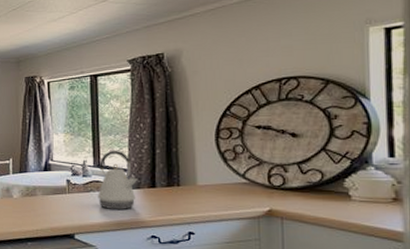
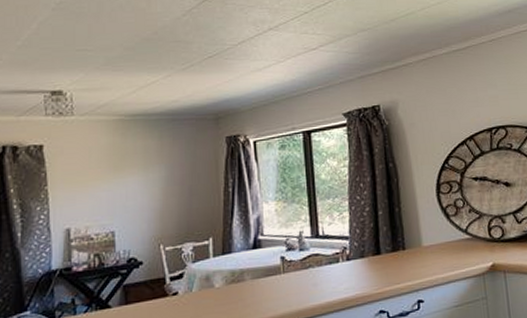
kettle: present [98,150,137,210] -> none [318,215,361,287]

